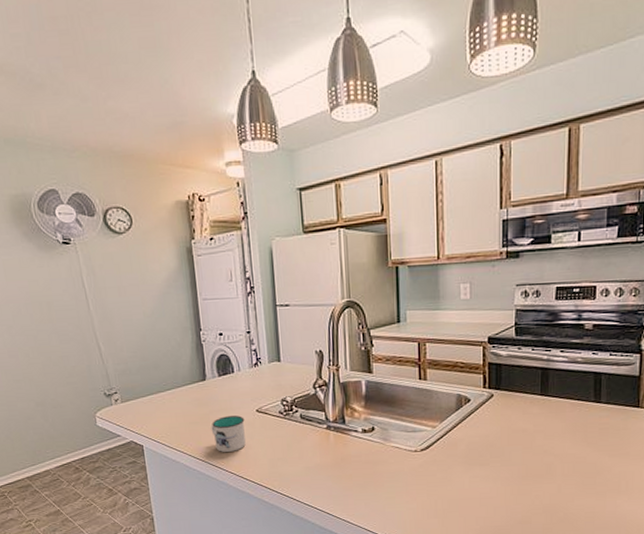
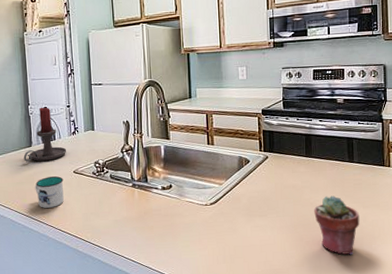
candle holder: none [196,333,248,398] -> present [23,107,67,162]
potted succulent: none [547,442,604,512] -> present [314,195,360,255]

